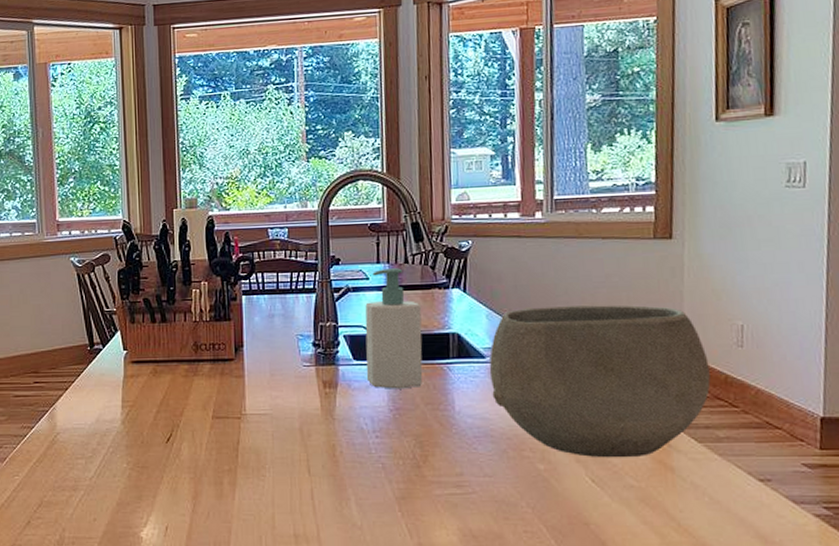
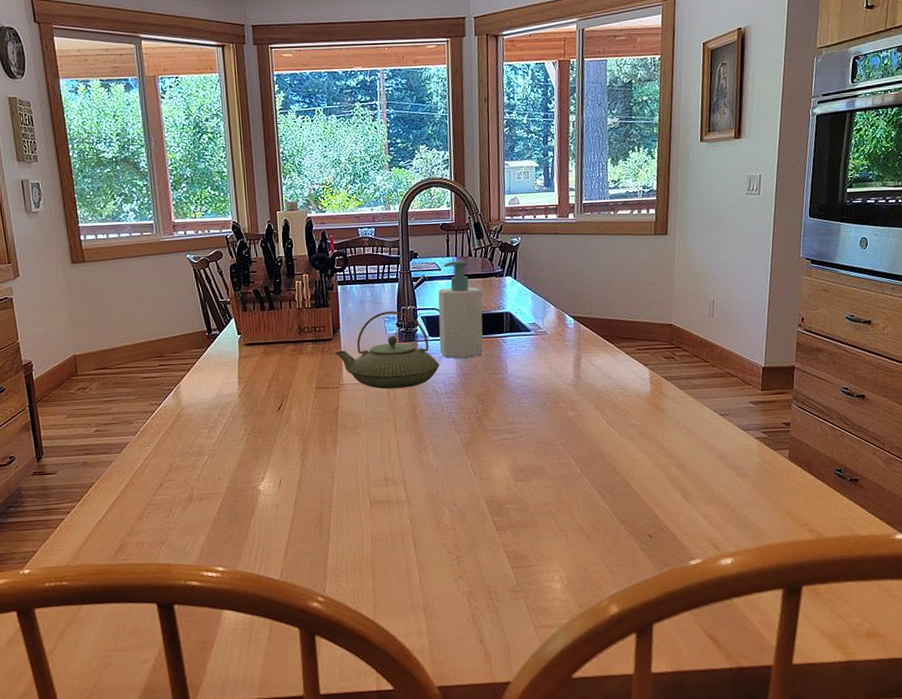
teapot: none [237,327,366,423] -> present [335,310,439,389]
bowl: present [489,305,711,458] -> none [533,287,691,405]

